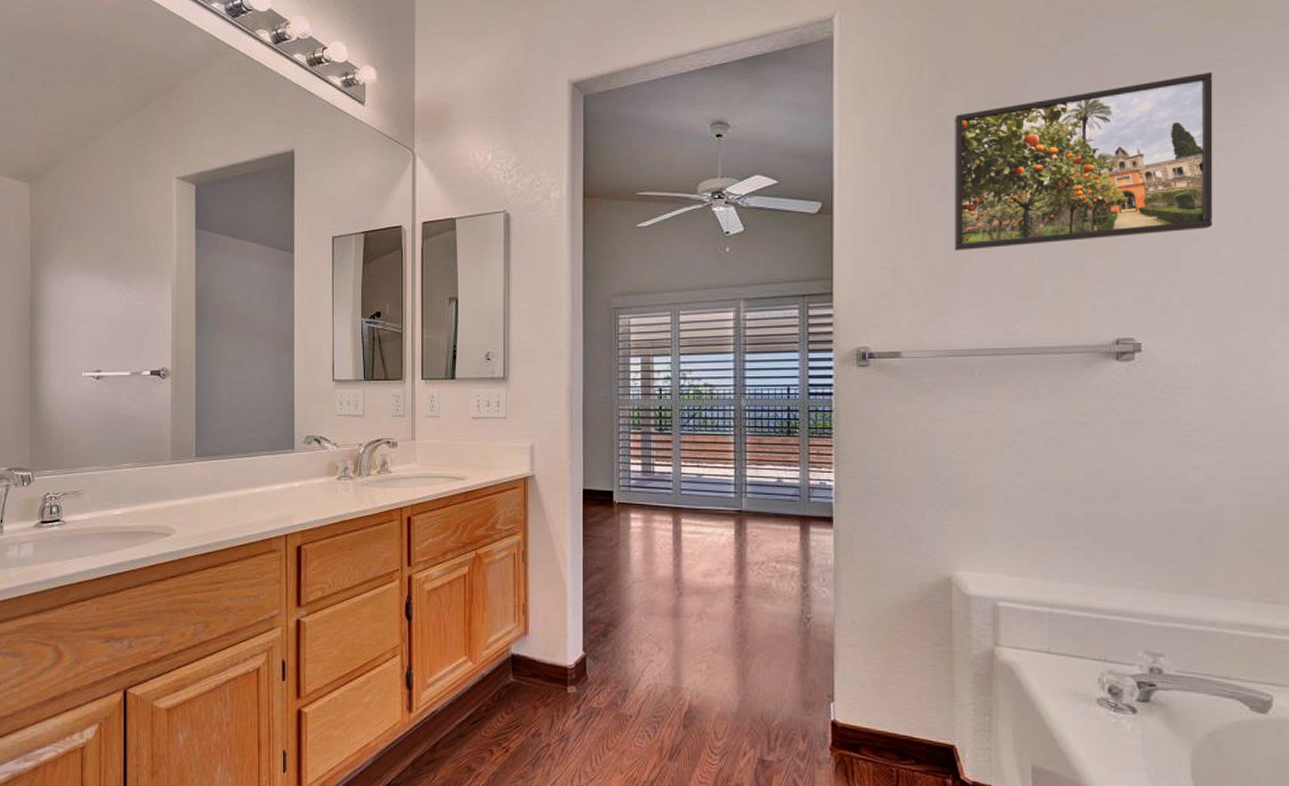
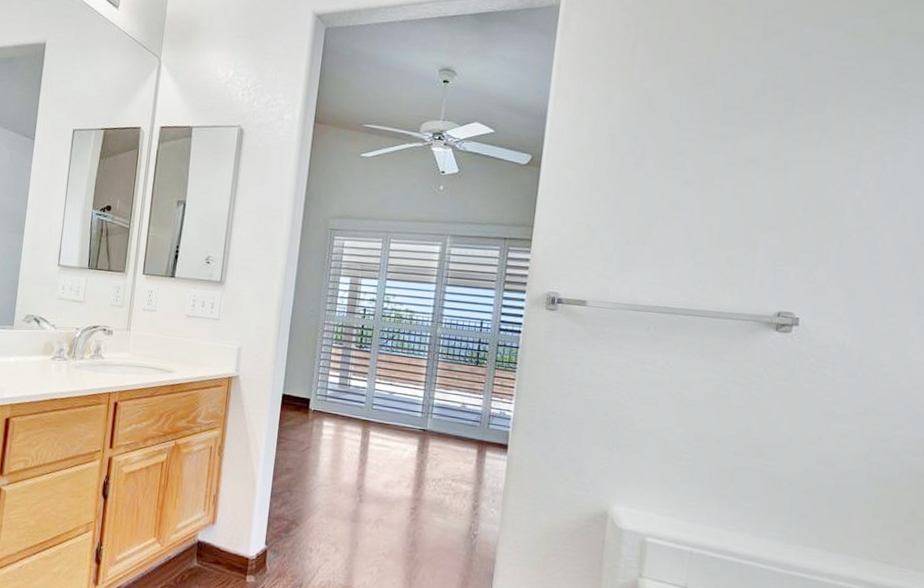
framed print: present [954,71,1213,252] -> none [645,81,890,223]

